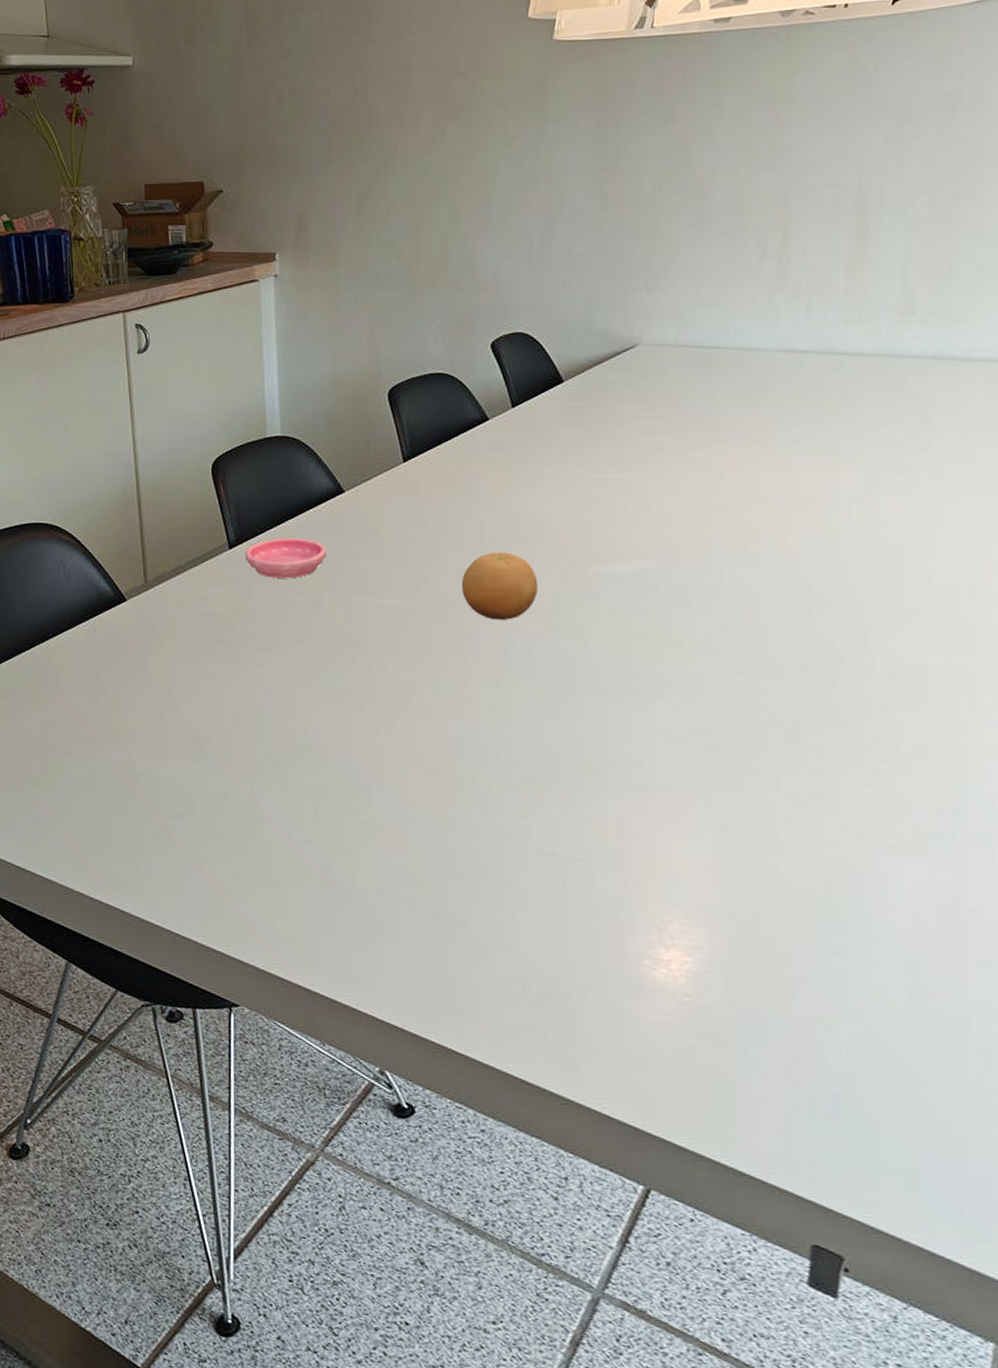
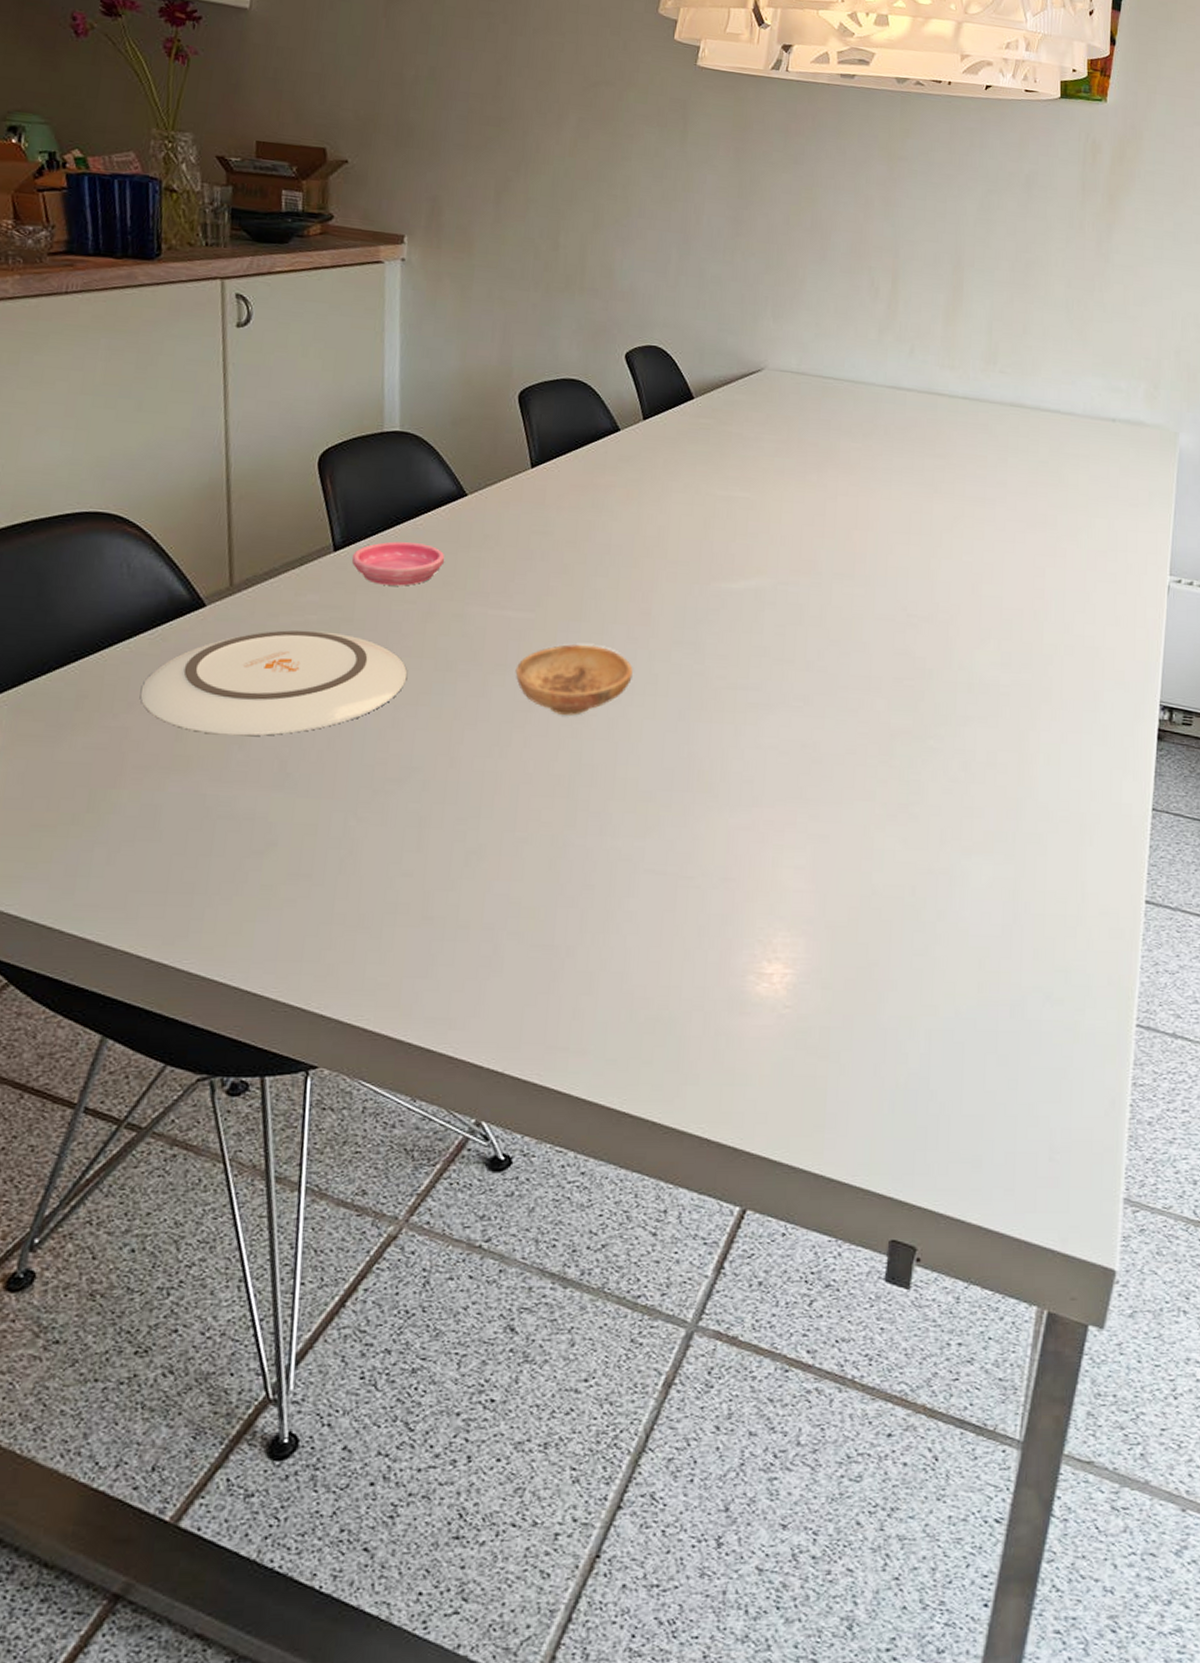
plate: none [79,620,299,714] -> present [140,630,408,736]
bowl: none [397,630,512,698] -> present [515,644,633,715]
fruit: present [461,552,538,621] -> none [585,564,662,635]

